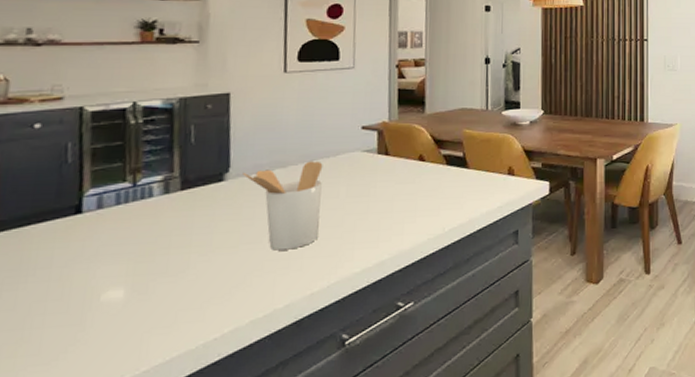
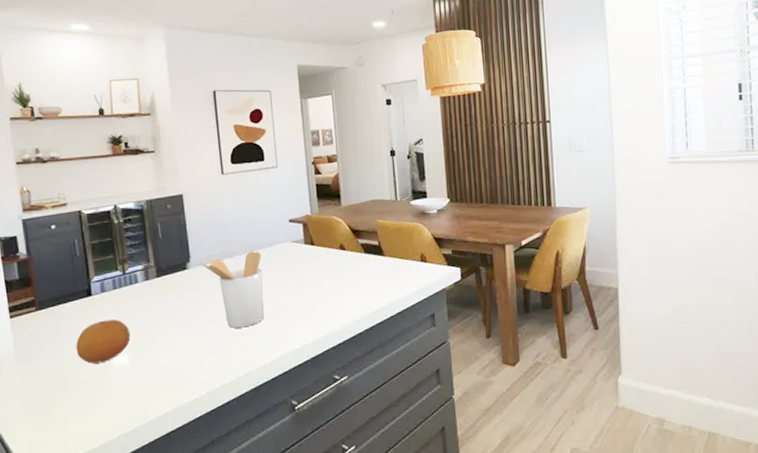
fruit: none [46,243,133,301] -> present [76,319,131,364]

